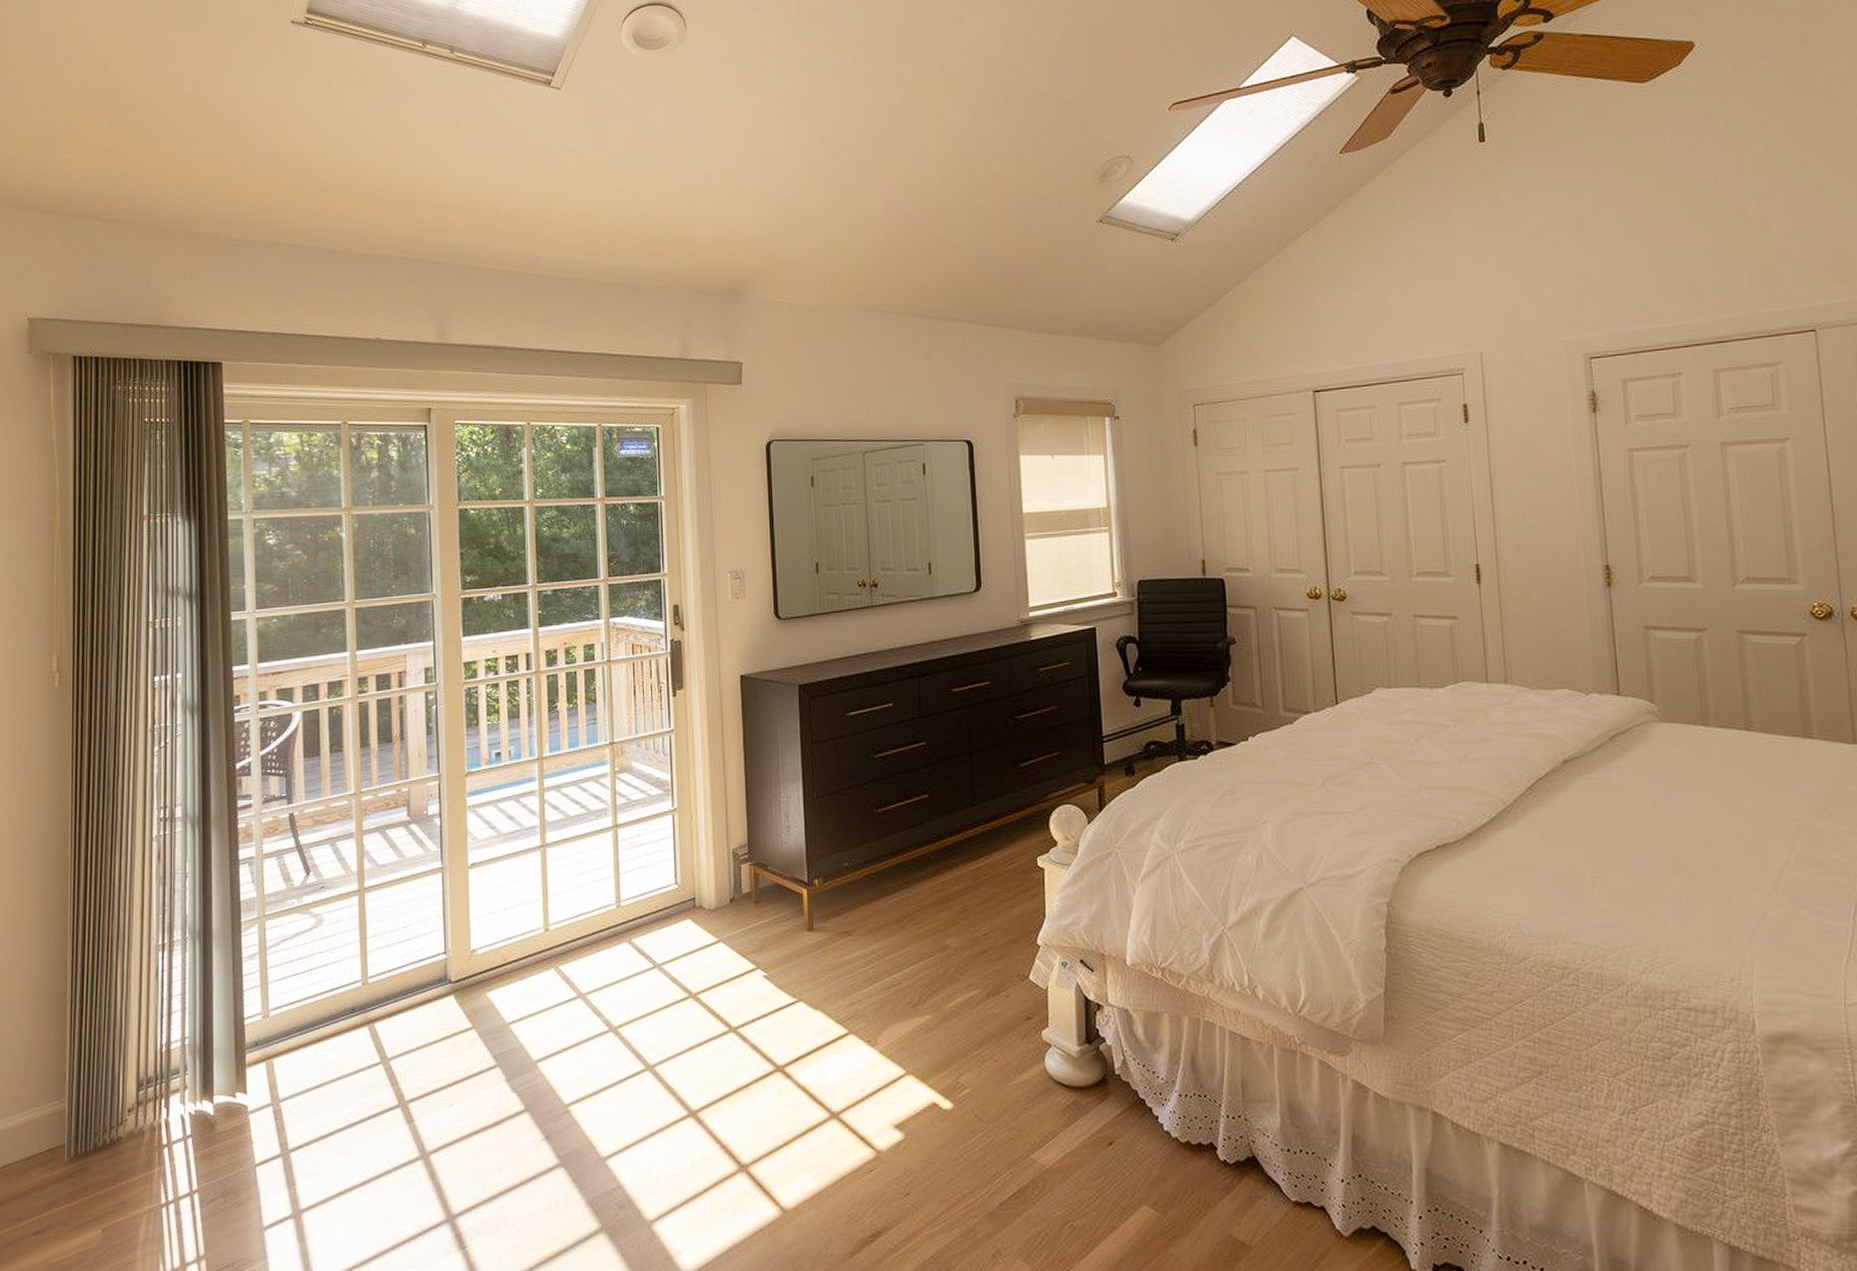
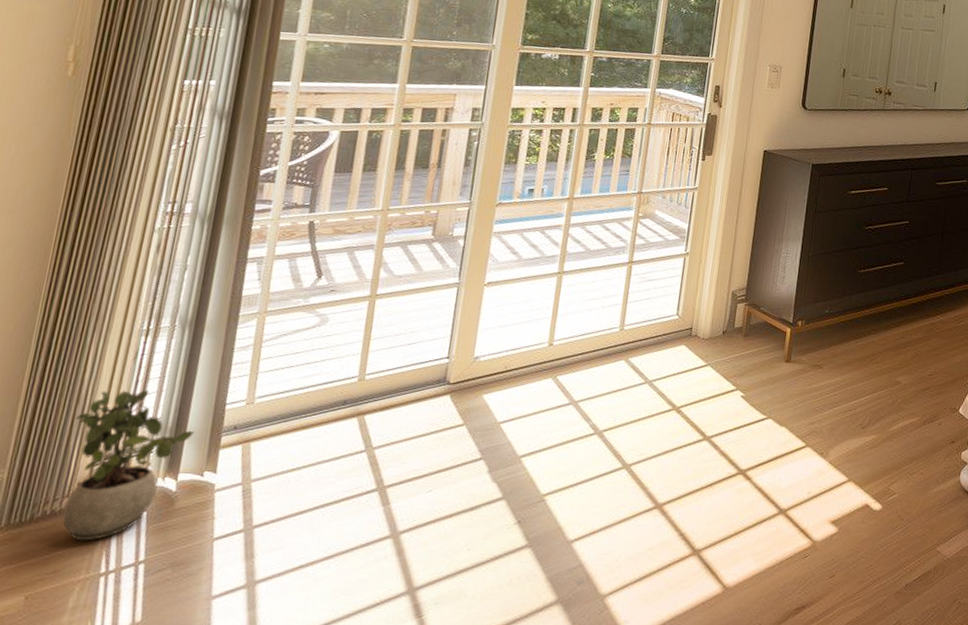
potted plant: none [116,1008,221,1170] -> present [62,390,195,541]

